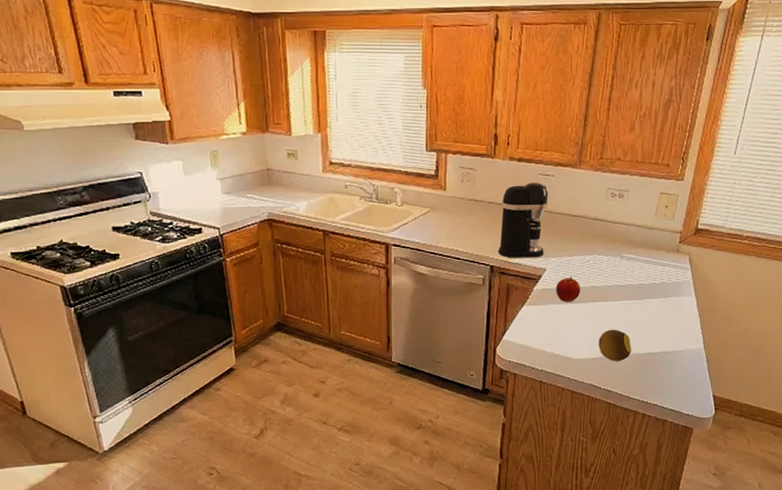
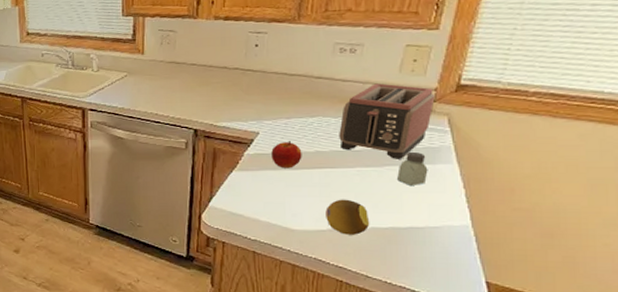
coffee maker: present [497,183,549,258] -> none [202,41,261,121]
toaster: none [610,226,680,293] -> present [339,83,435,159]
saltshaker: none [652,286,675,316] -> present [397,151,428,185]

